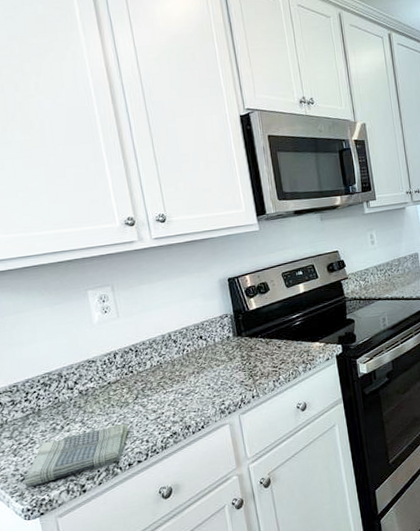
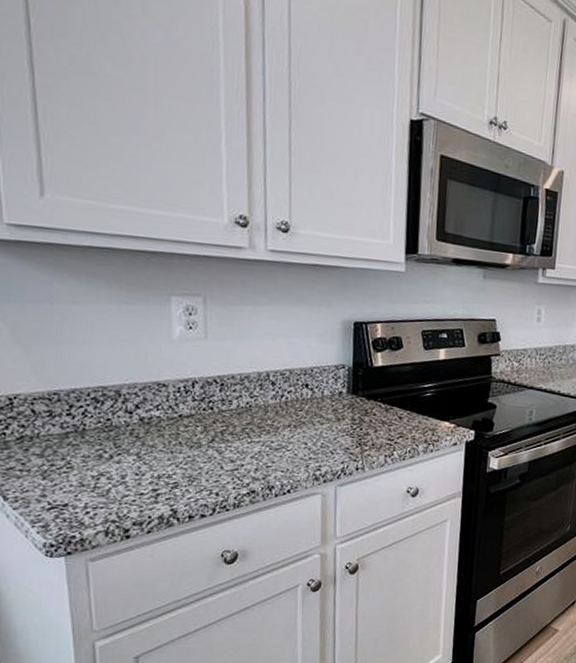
dish towel: present [24,424,128,487] -> none [51,467,196,519]

